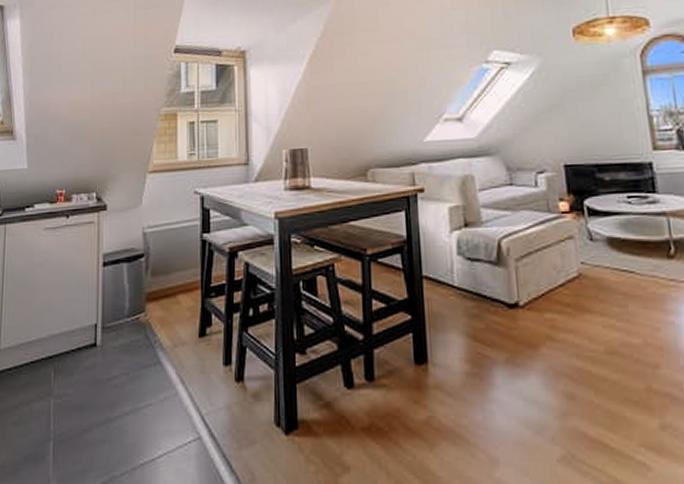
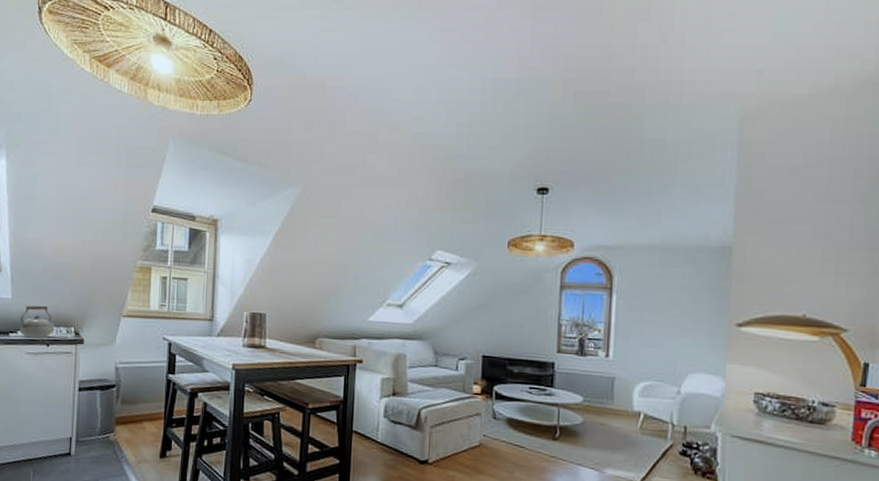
kettle: none [36,171,74,213] -> present [19,305,55,339]

